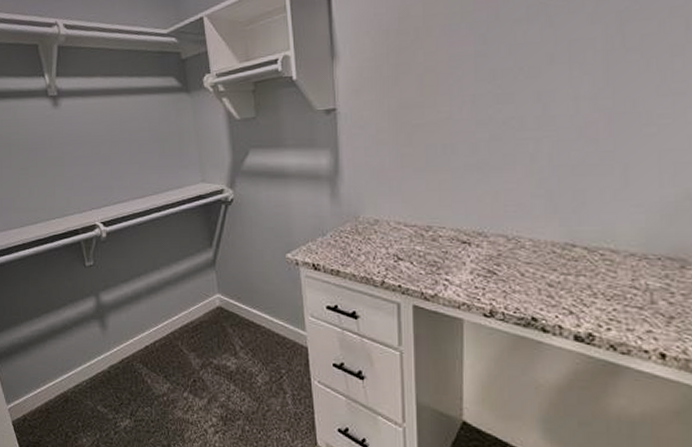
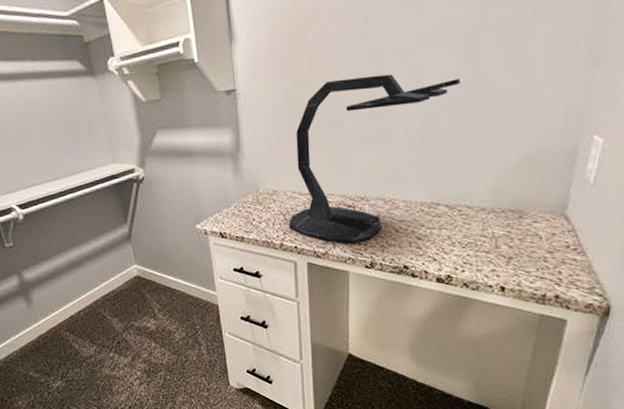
desk lamp: none [392,95,598,286] -> present [289,74,461,244]

